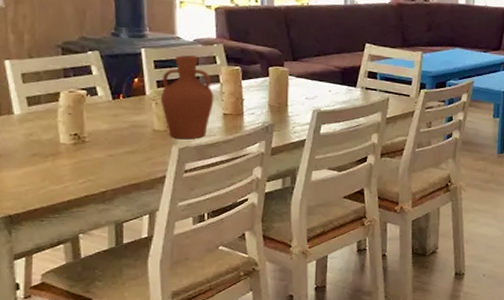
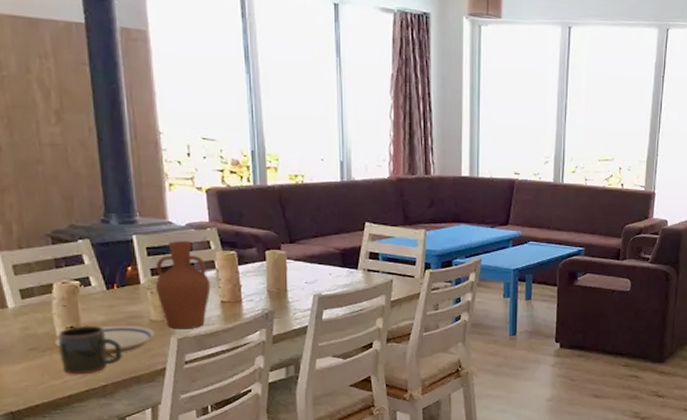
plate: none [58,133,158,162] -> present [55,325,156,355]
mug: none [62,134,123,180] -> present [59,326,122,374]

